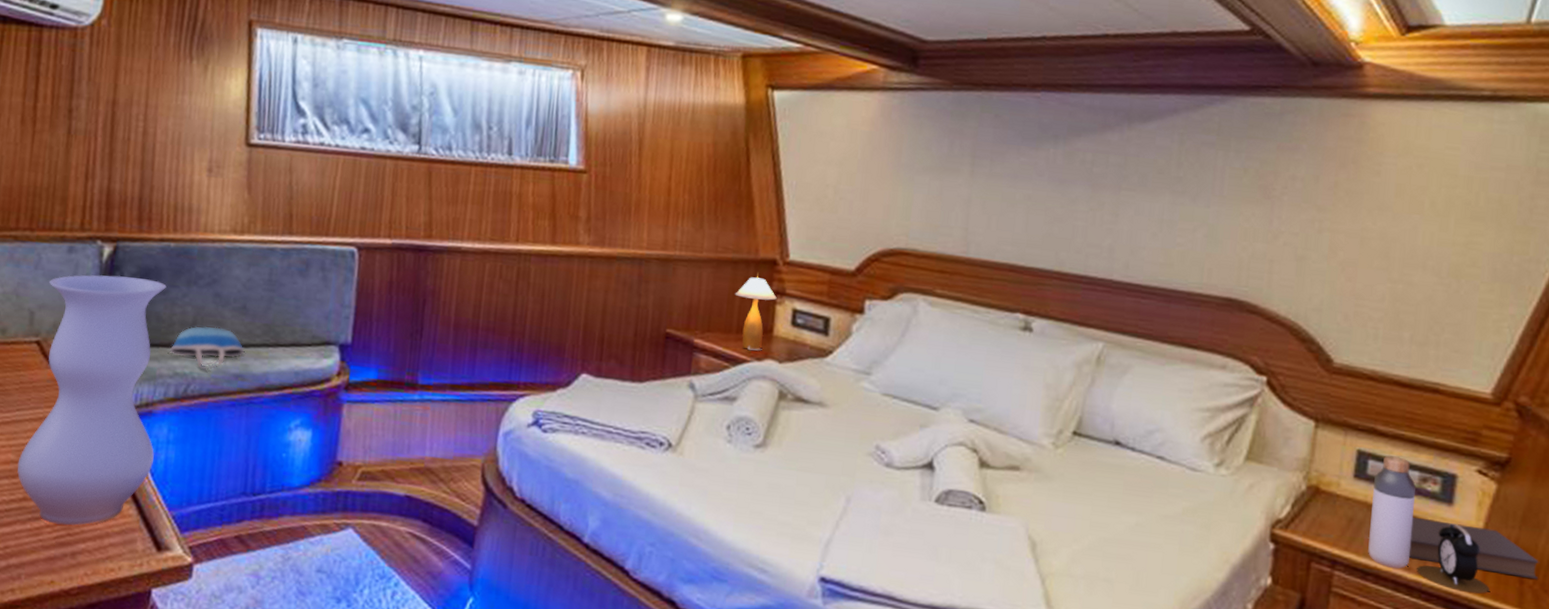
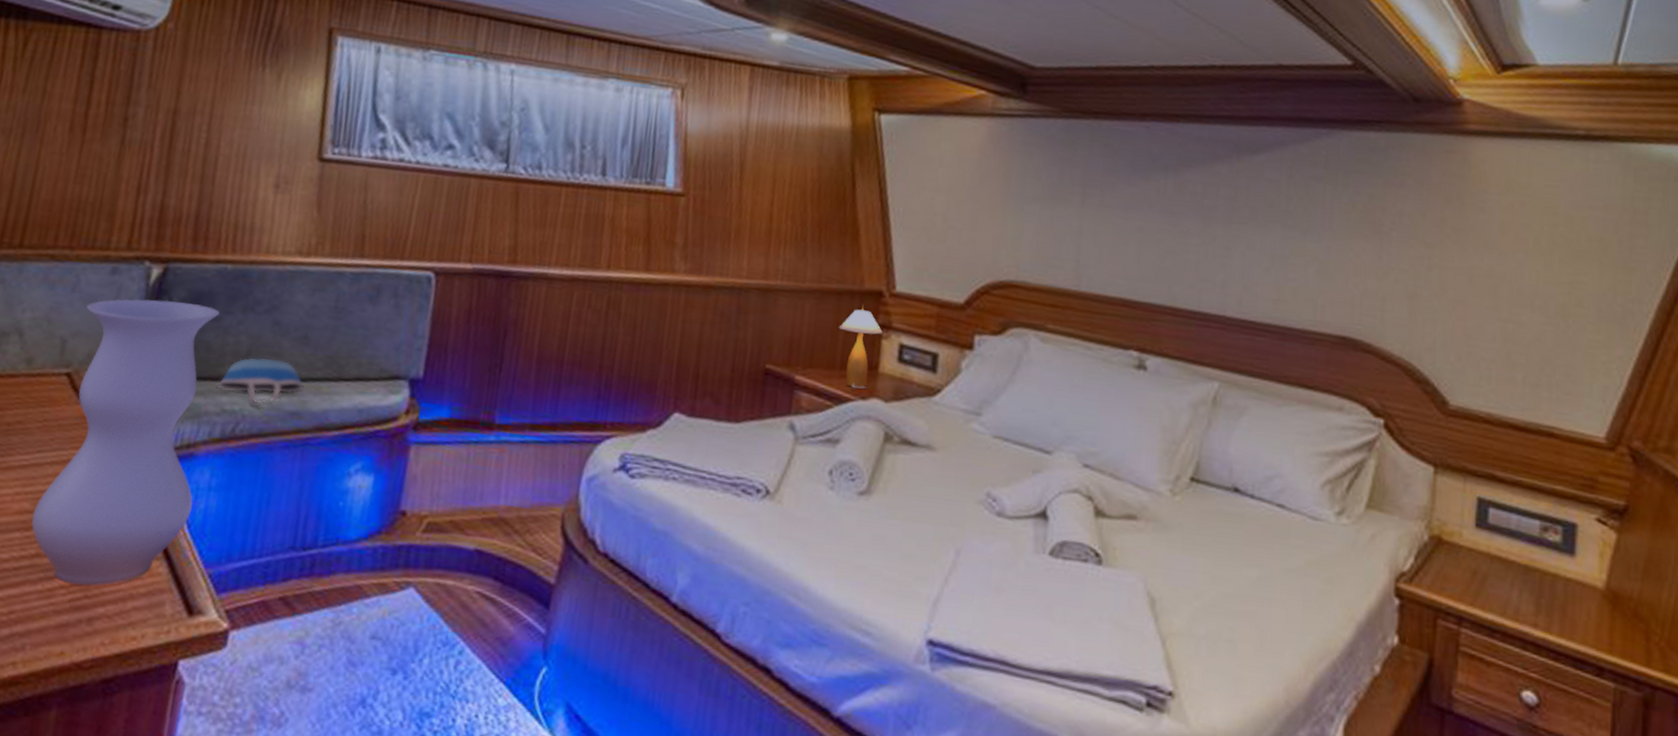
bottle: present [1368,455,1416,569] -> none [1494,503,1537,626]
book: present [1408,516,1540,580] -> none [1534,568,1665,636]
alarm clock: present [1417,523,1490,595] -> none [1543,576,1617,653]

